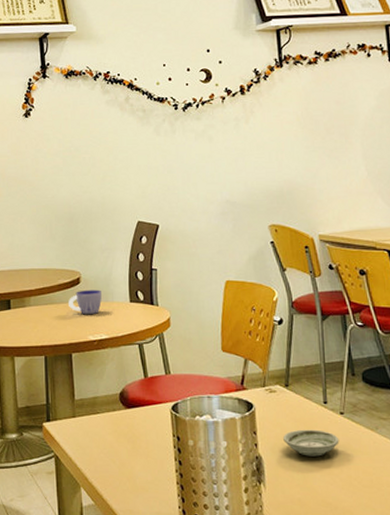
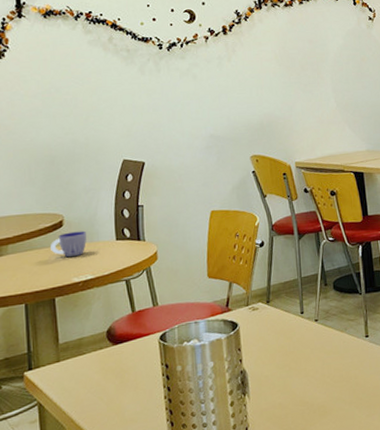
saucer: present [283,429,339,457] -> none [265,338,315,364]

